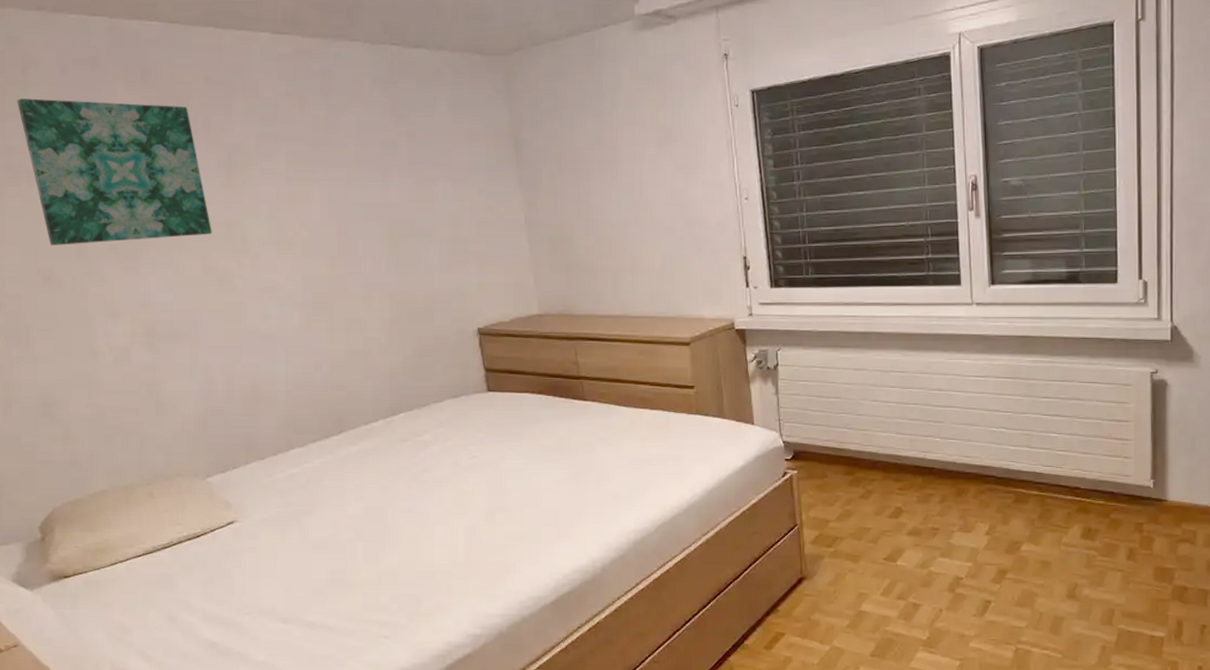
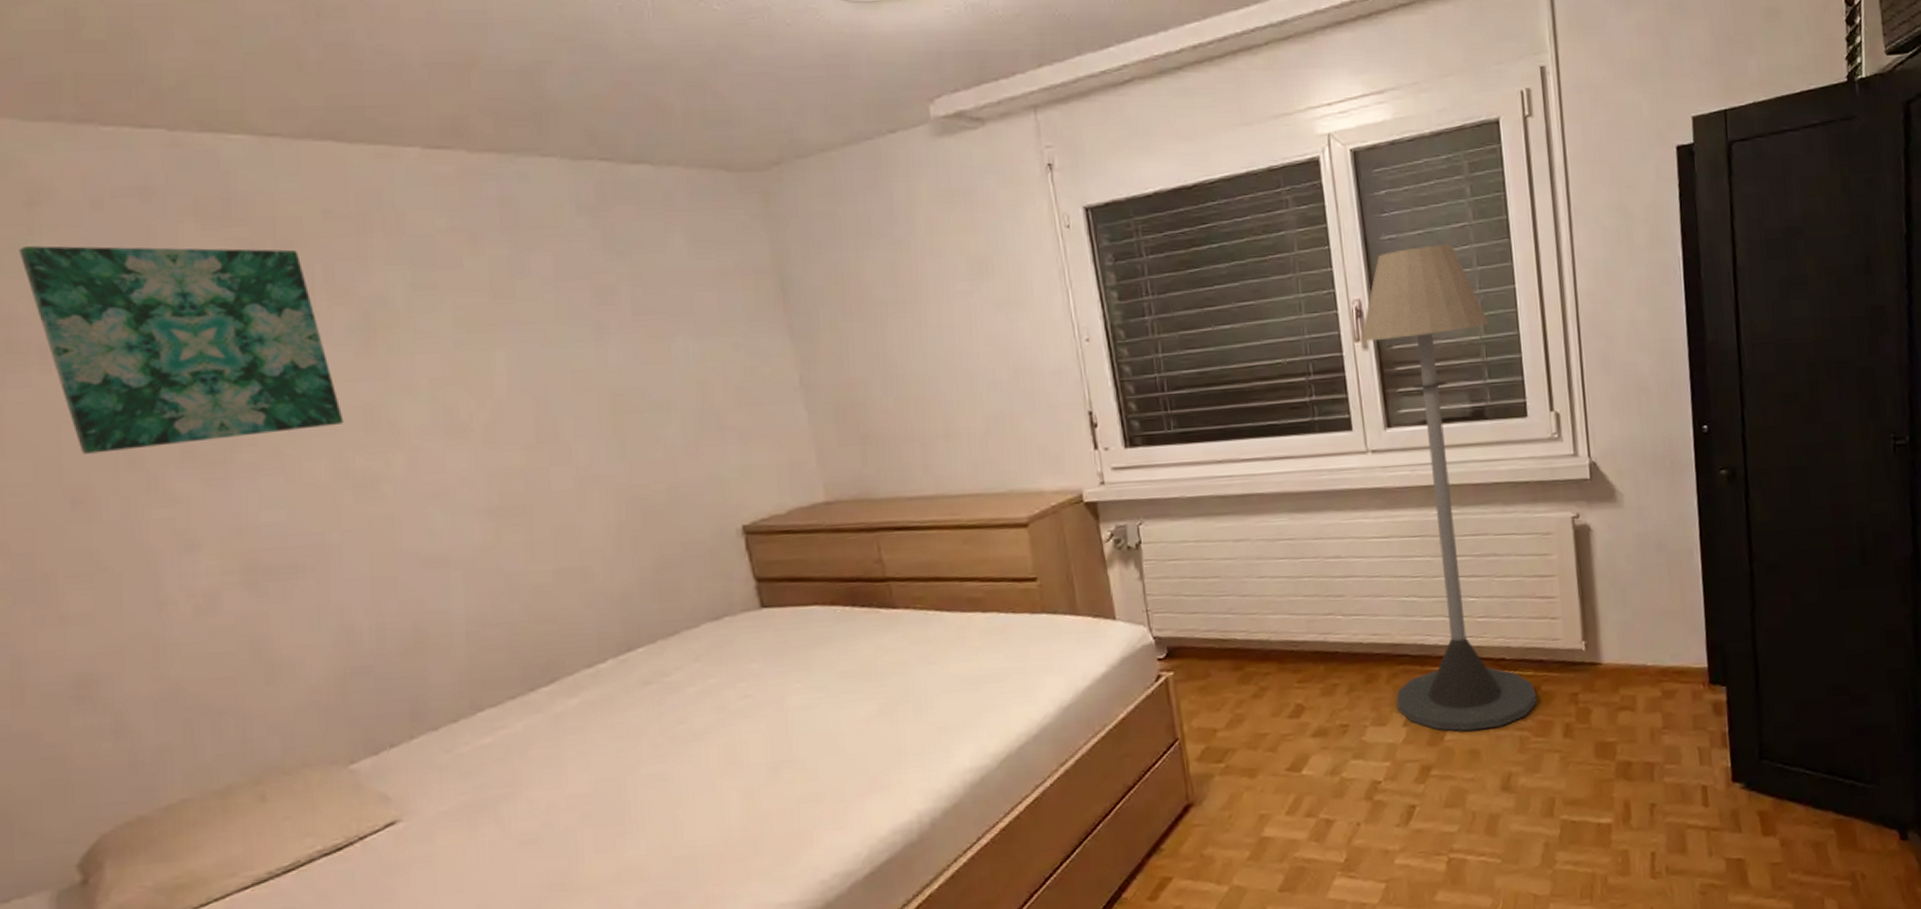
floor lamp: none [973,130,1105,545] -> present [1360,244,1537,732]

